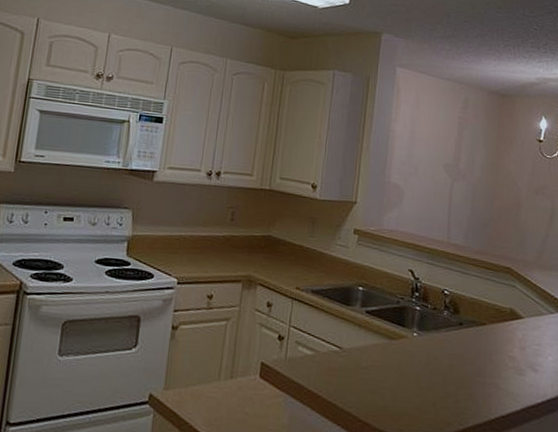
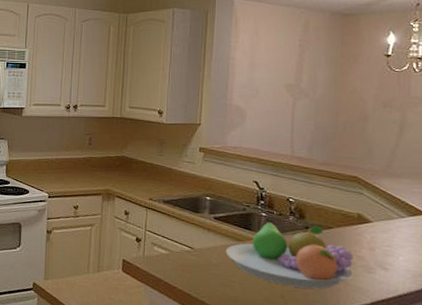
fruit bowl: none [376,317,505,395] -> present [225,222,354,289]

